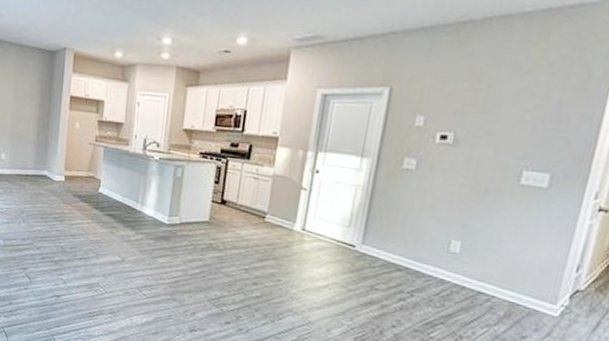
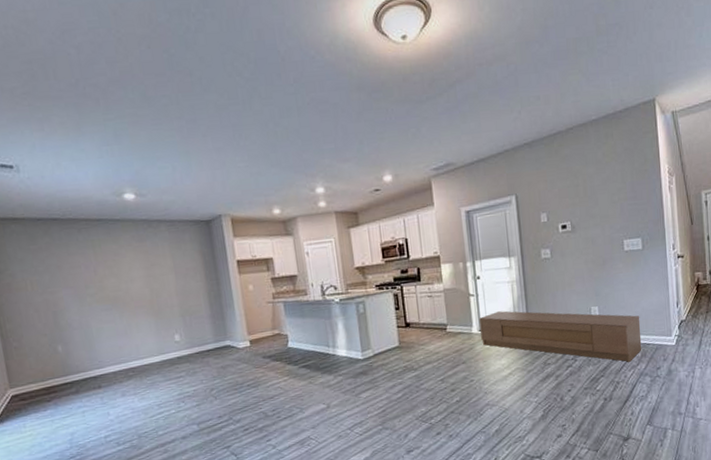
tv stand: none [302,214,517,318] -> present [479,310,642,362]

